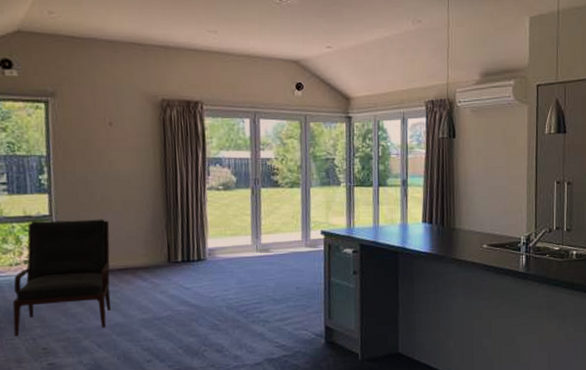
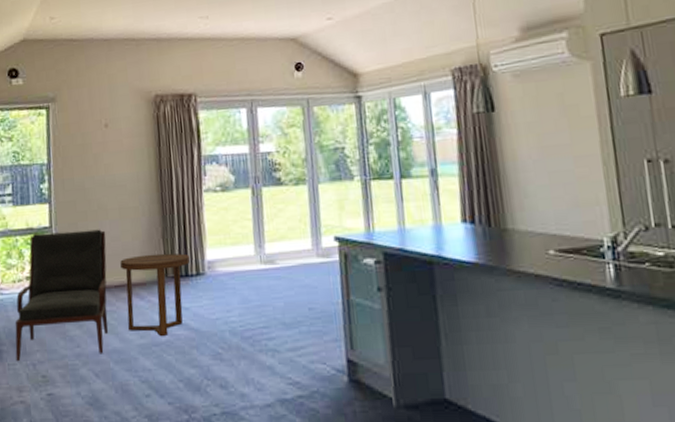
side table: none [124,241,192,311] -> present [120,253,190,336]

